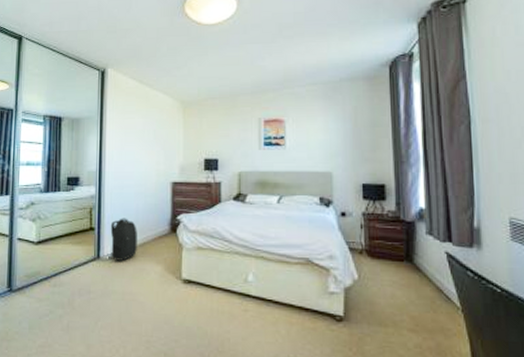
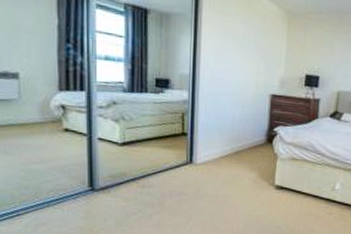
backpack: present [108,218,137,261] -> none [201,125,233,167]

